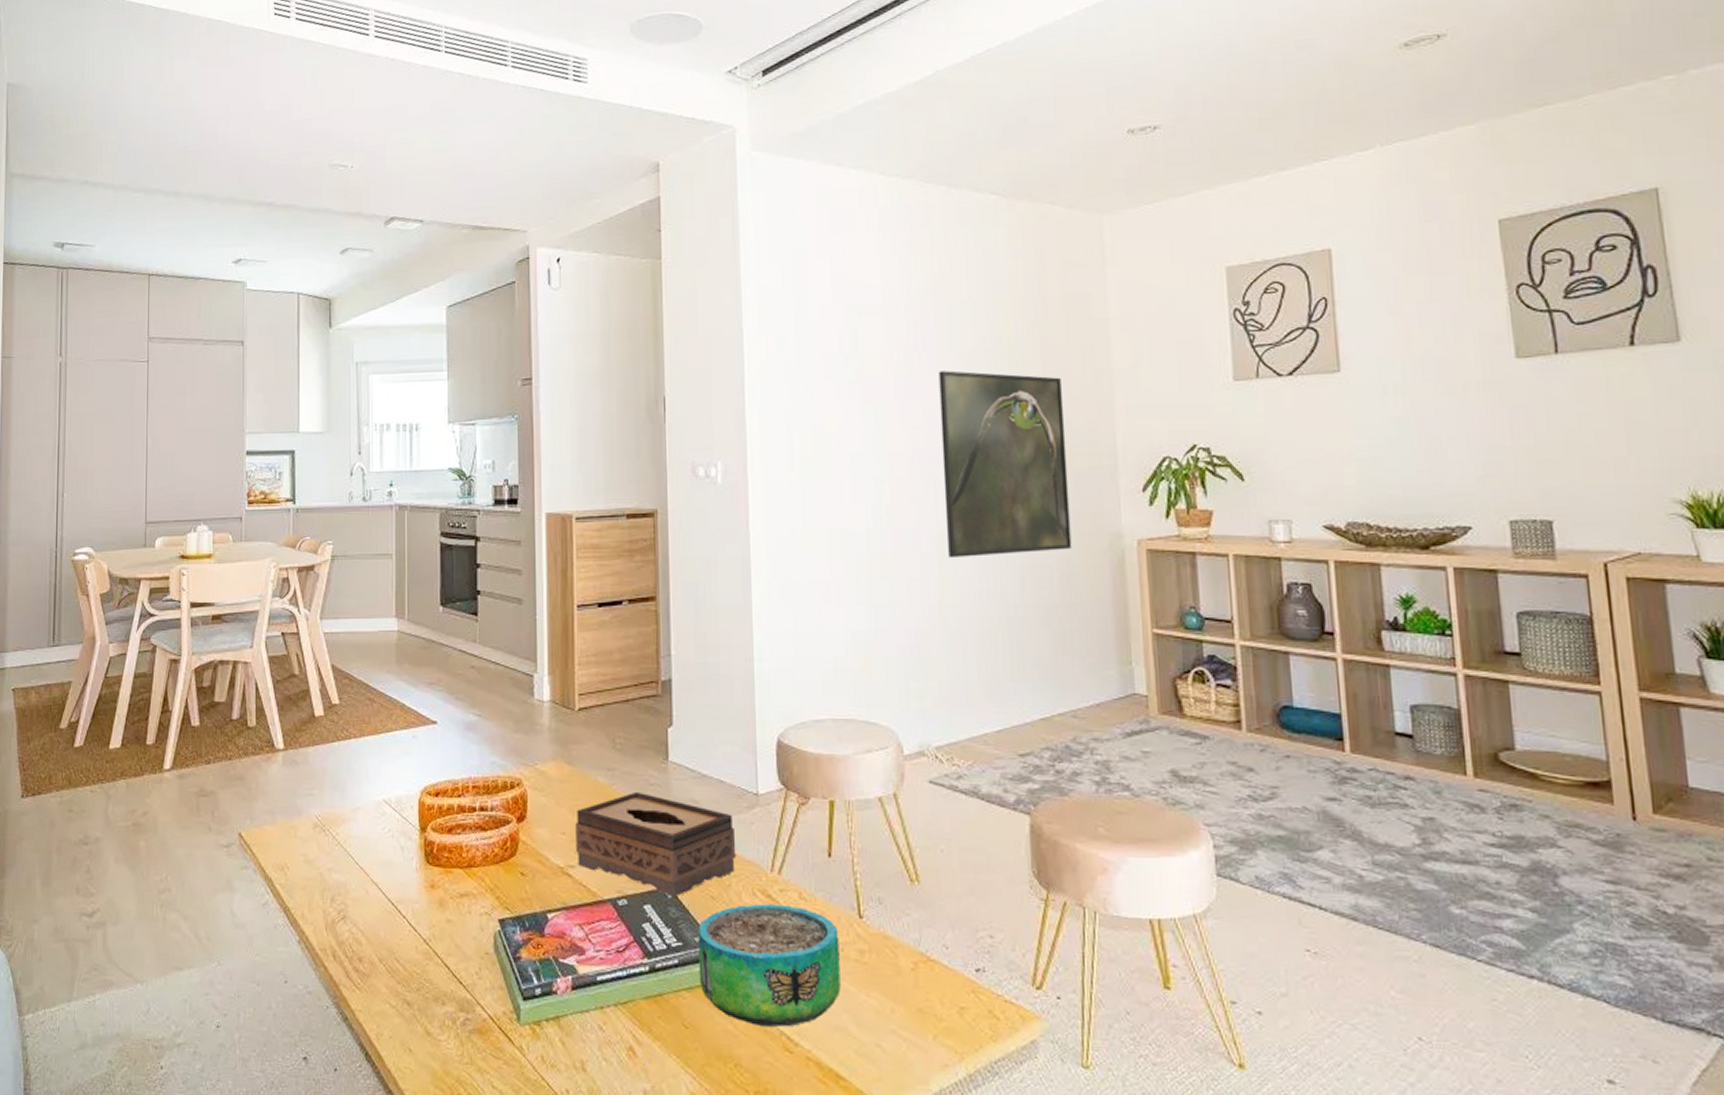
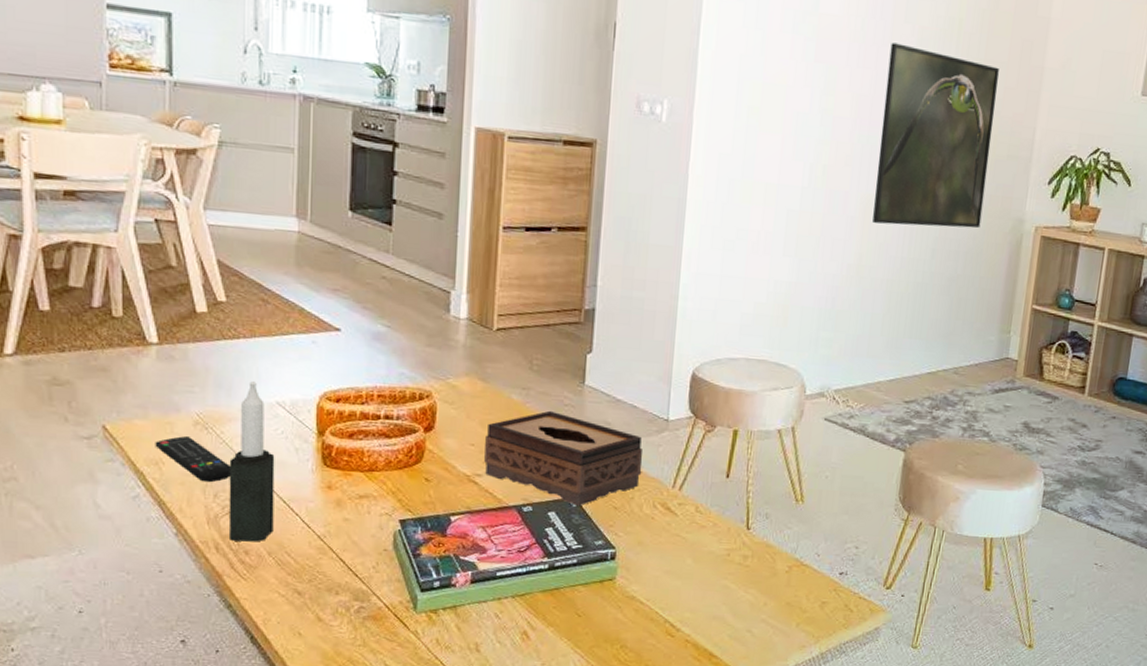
remote control: none [281,840,345,886] -> present [155,436,231,483]
candle: none [344,780,384,948] -> present [228,381,275,542]
decorative bowl: present [698,904,841,1027] -> none [595,514,727,616]

